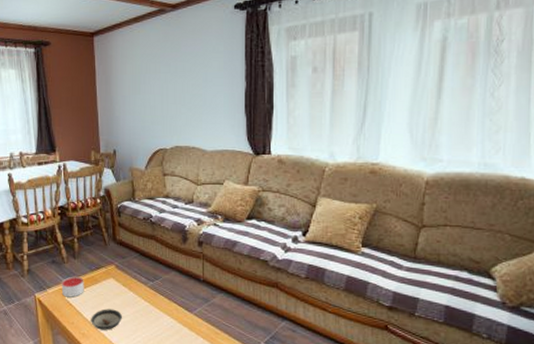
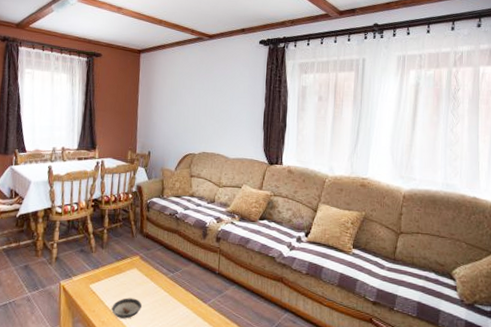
candle: present [61,276,84,297] -> none [86,265,109,286]

